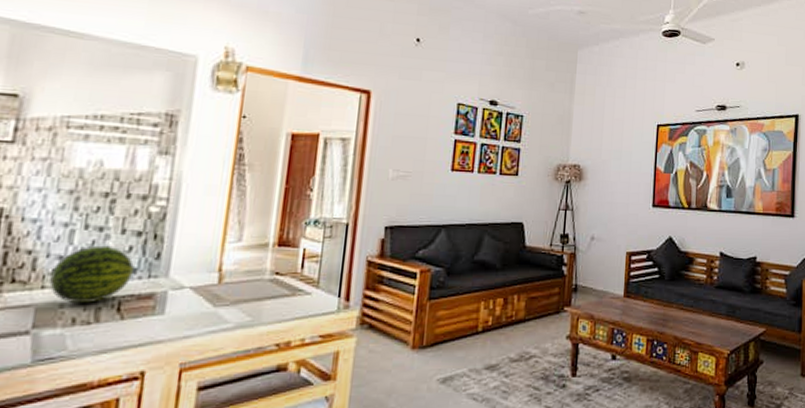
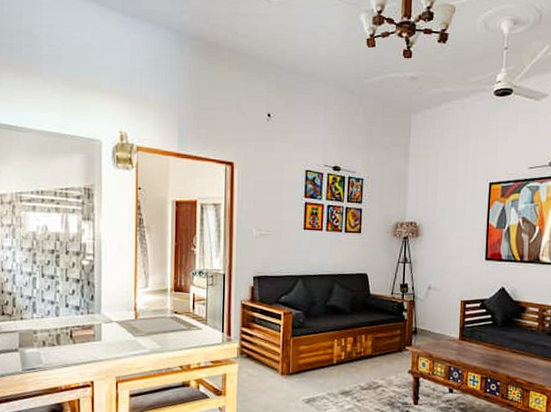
fruit: present [48,245,134,304] -> none [24,289,77,332]

